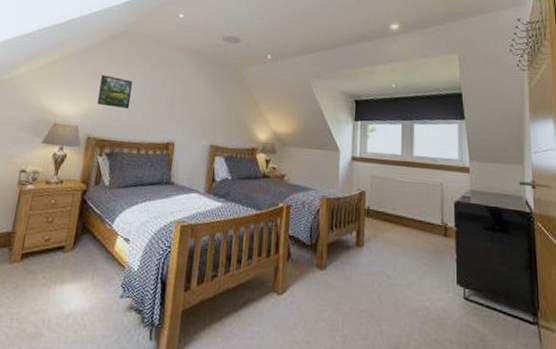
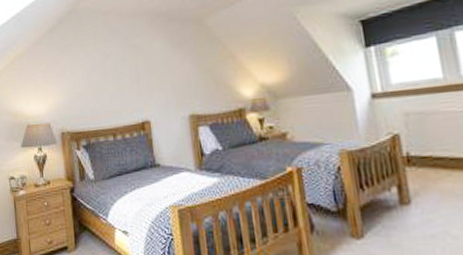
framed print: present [97,75,132,110] -> none [59,63,95,97]

